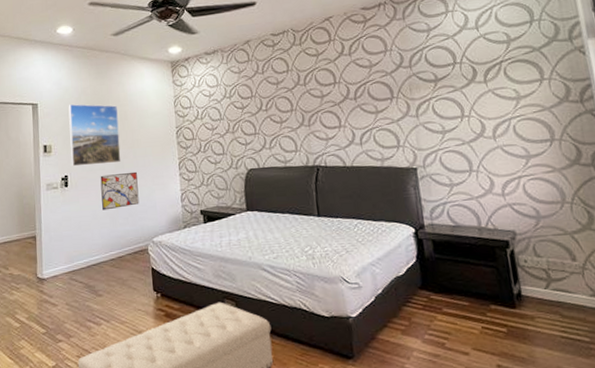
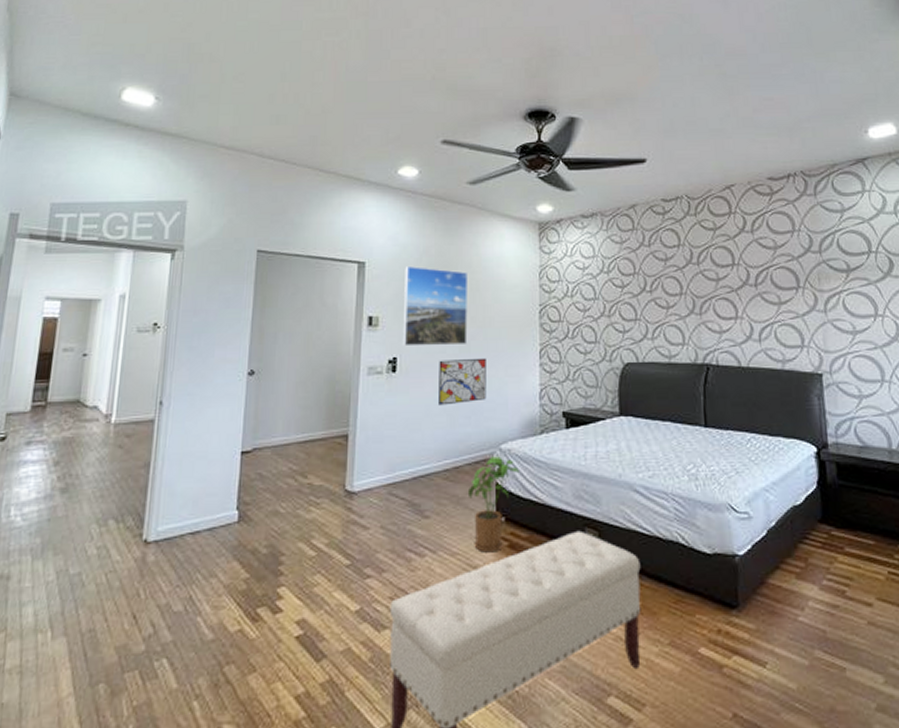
house plant: none [130,247,169,321] -> present [467,456,519,553]

